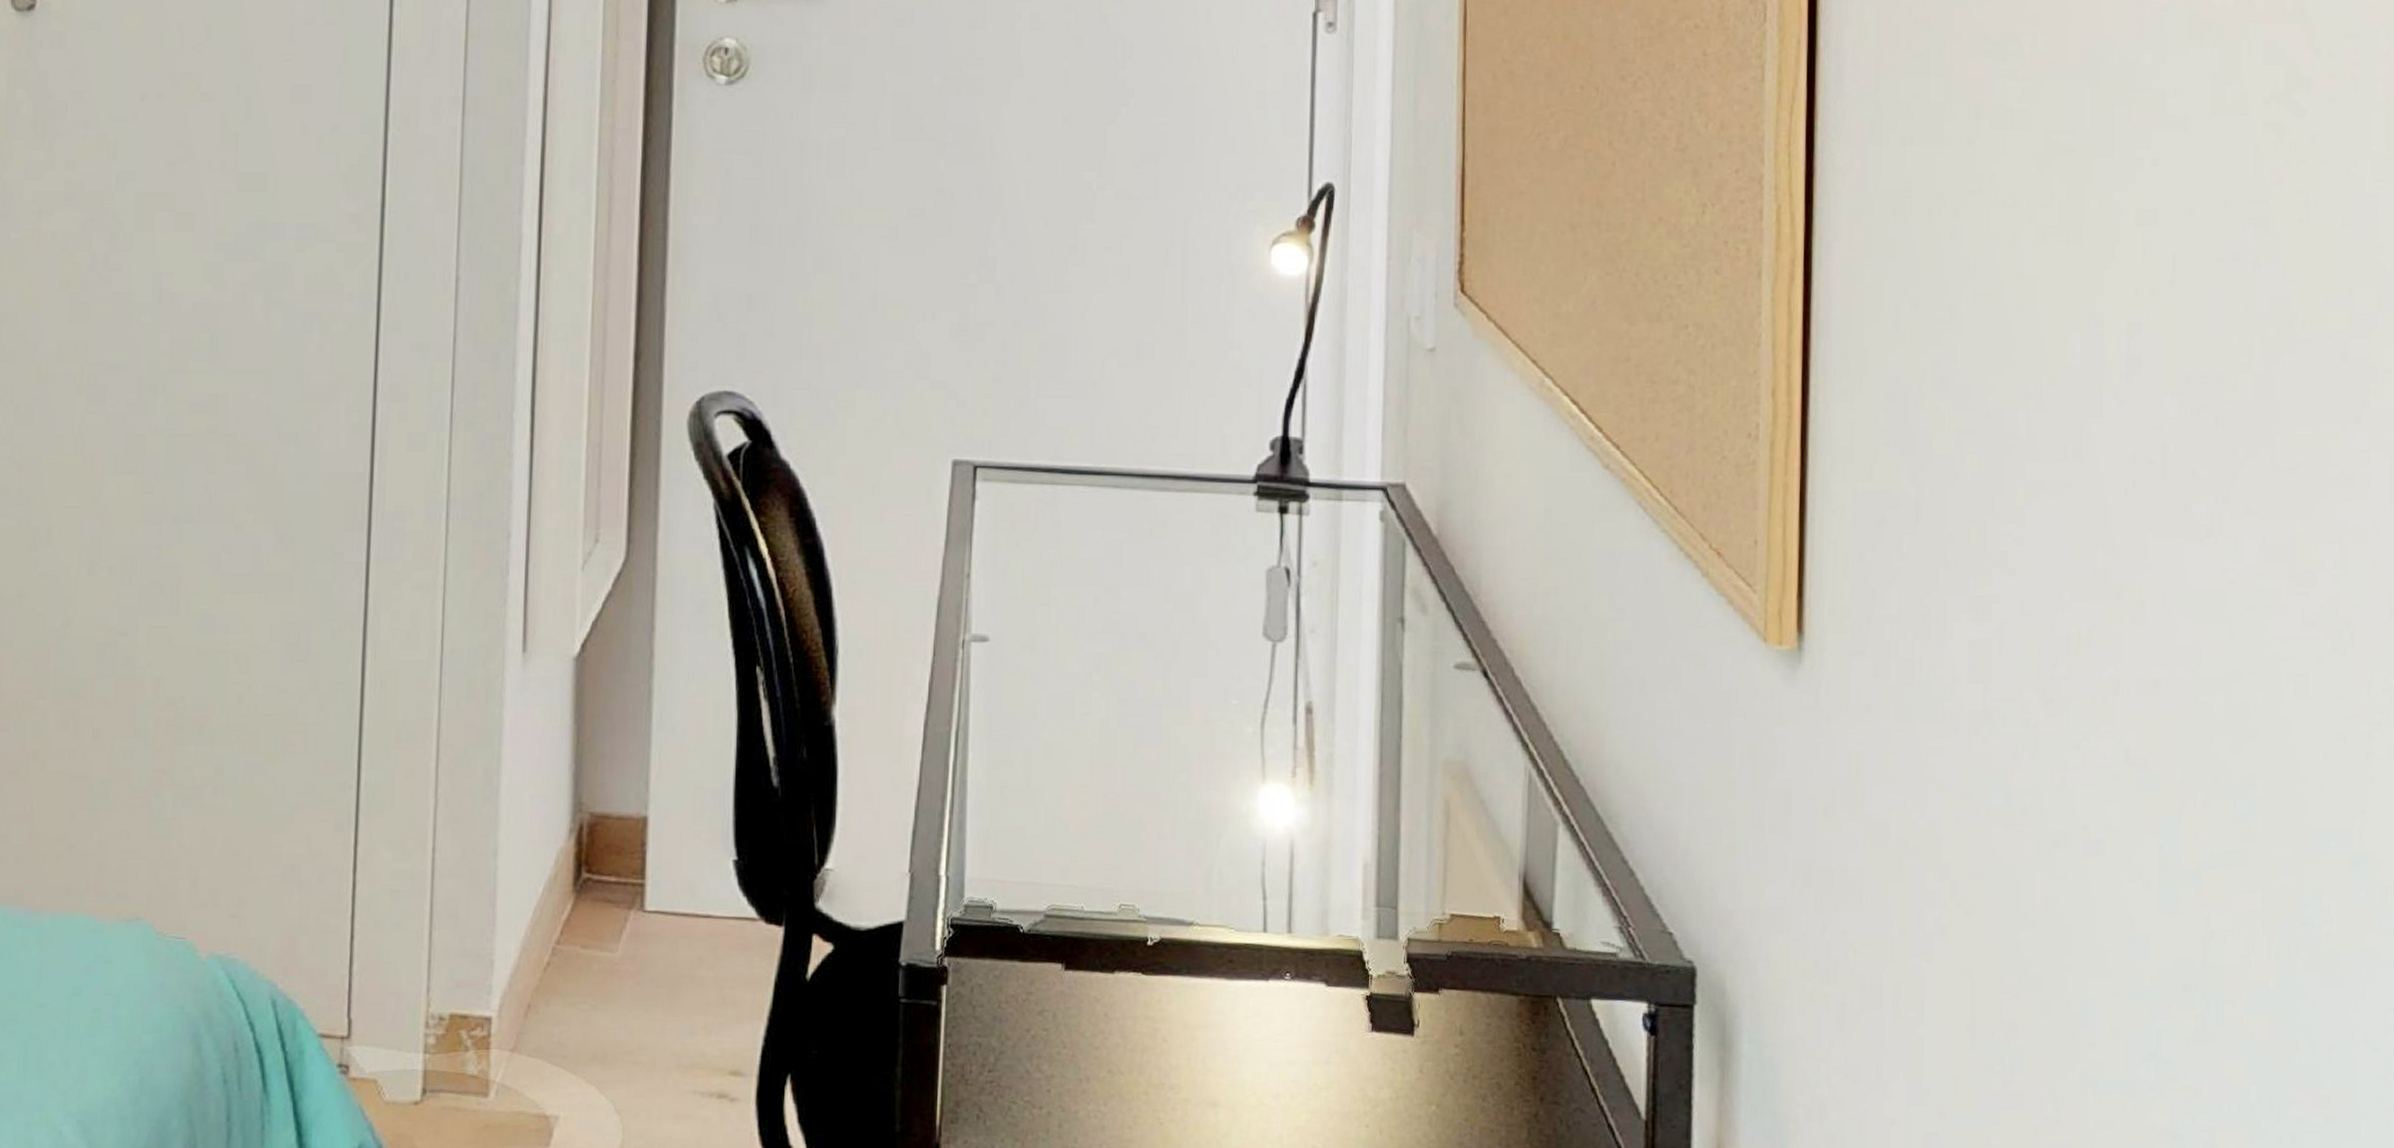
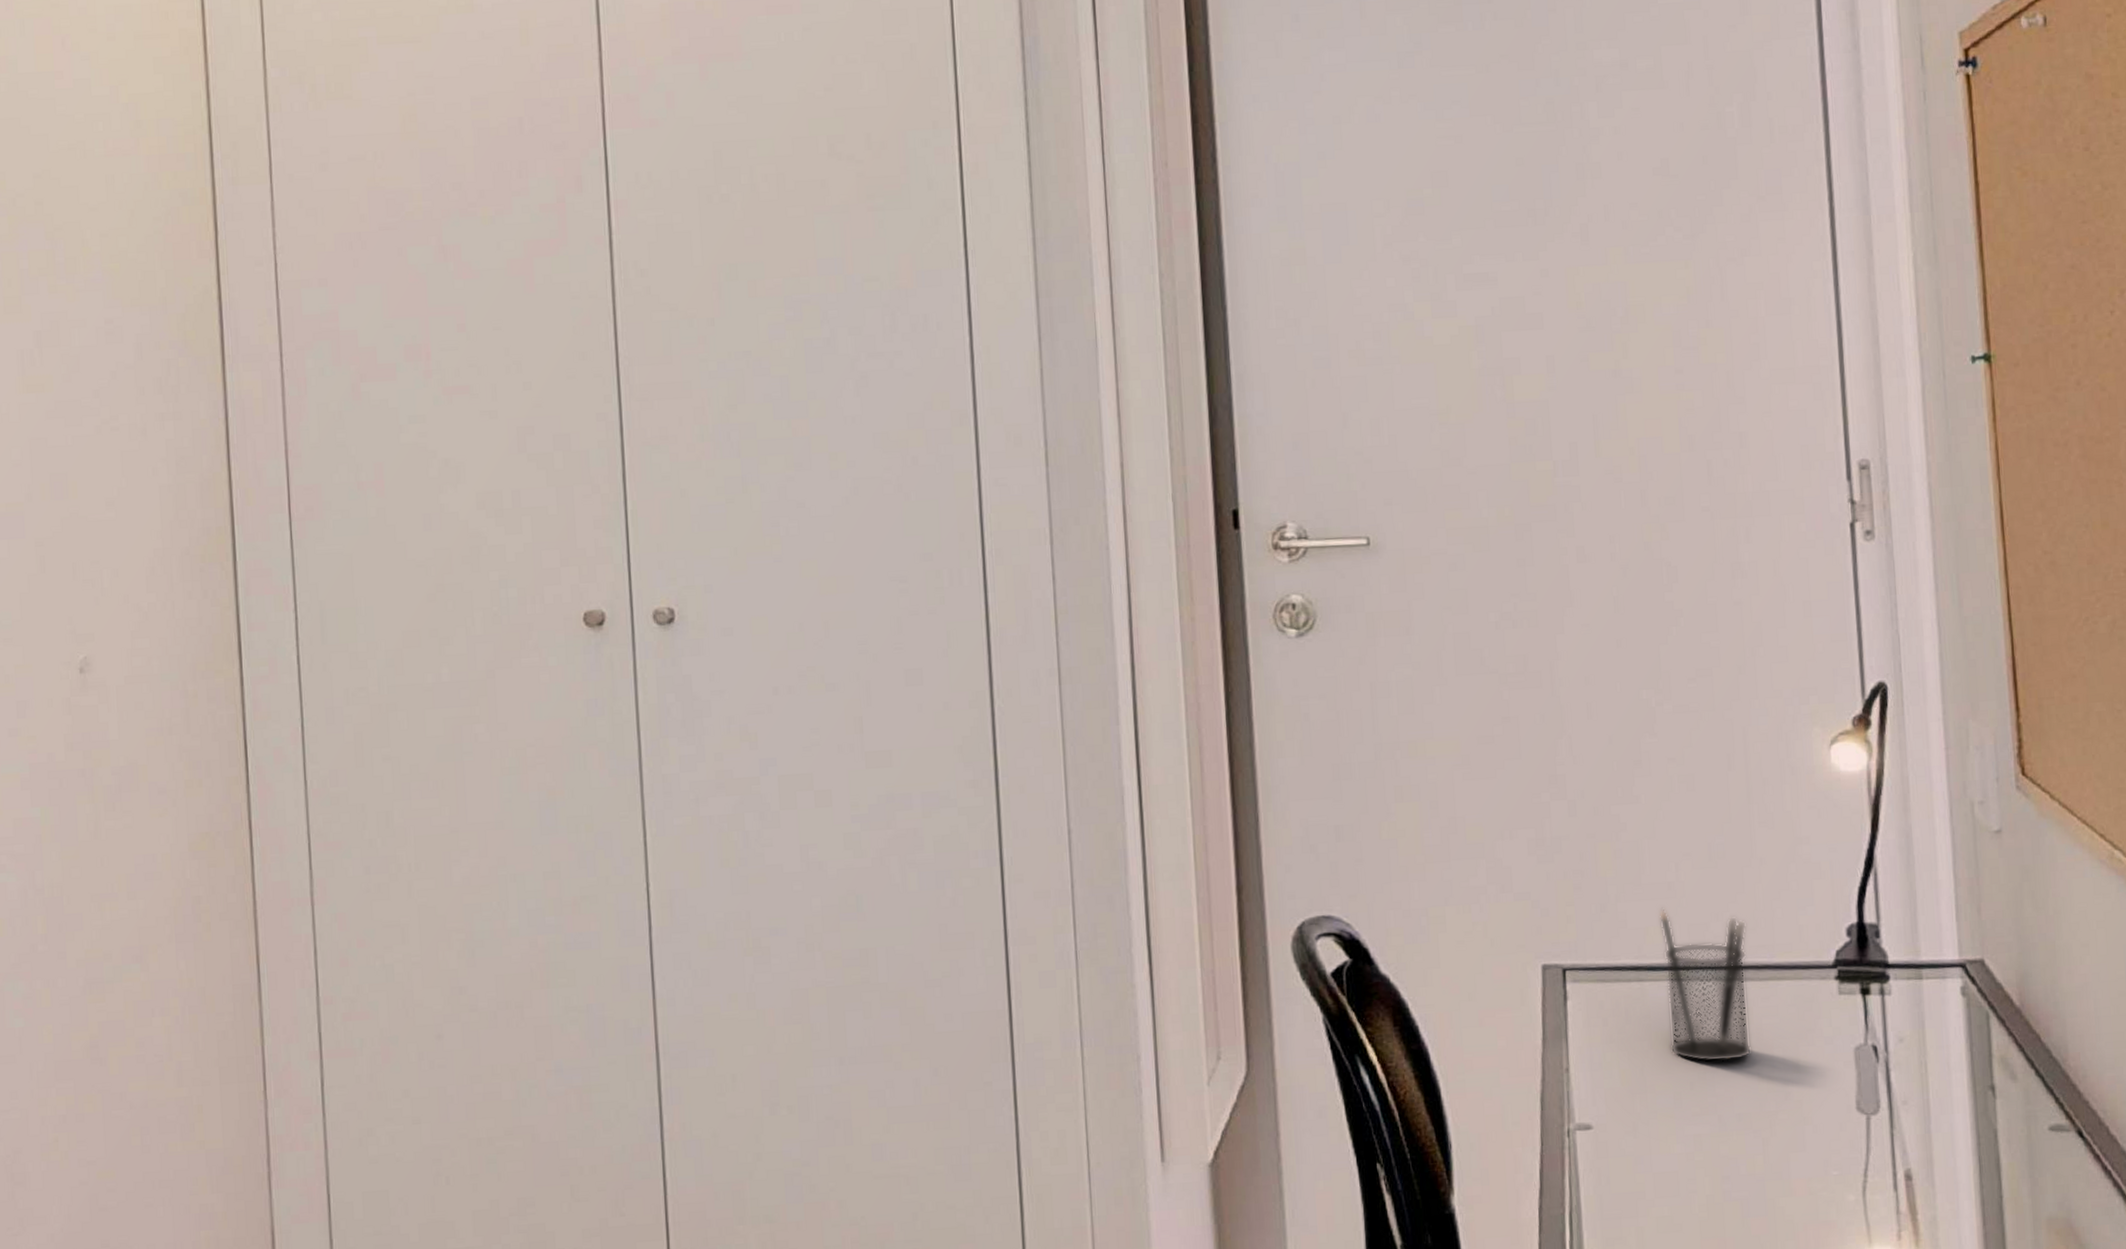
pencil holder: none [1078,406,1169,577] -> present [1659,907,1752,1063]

